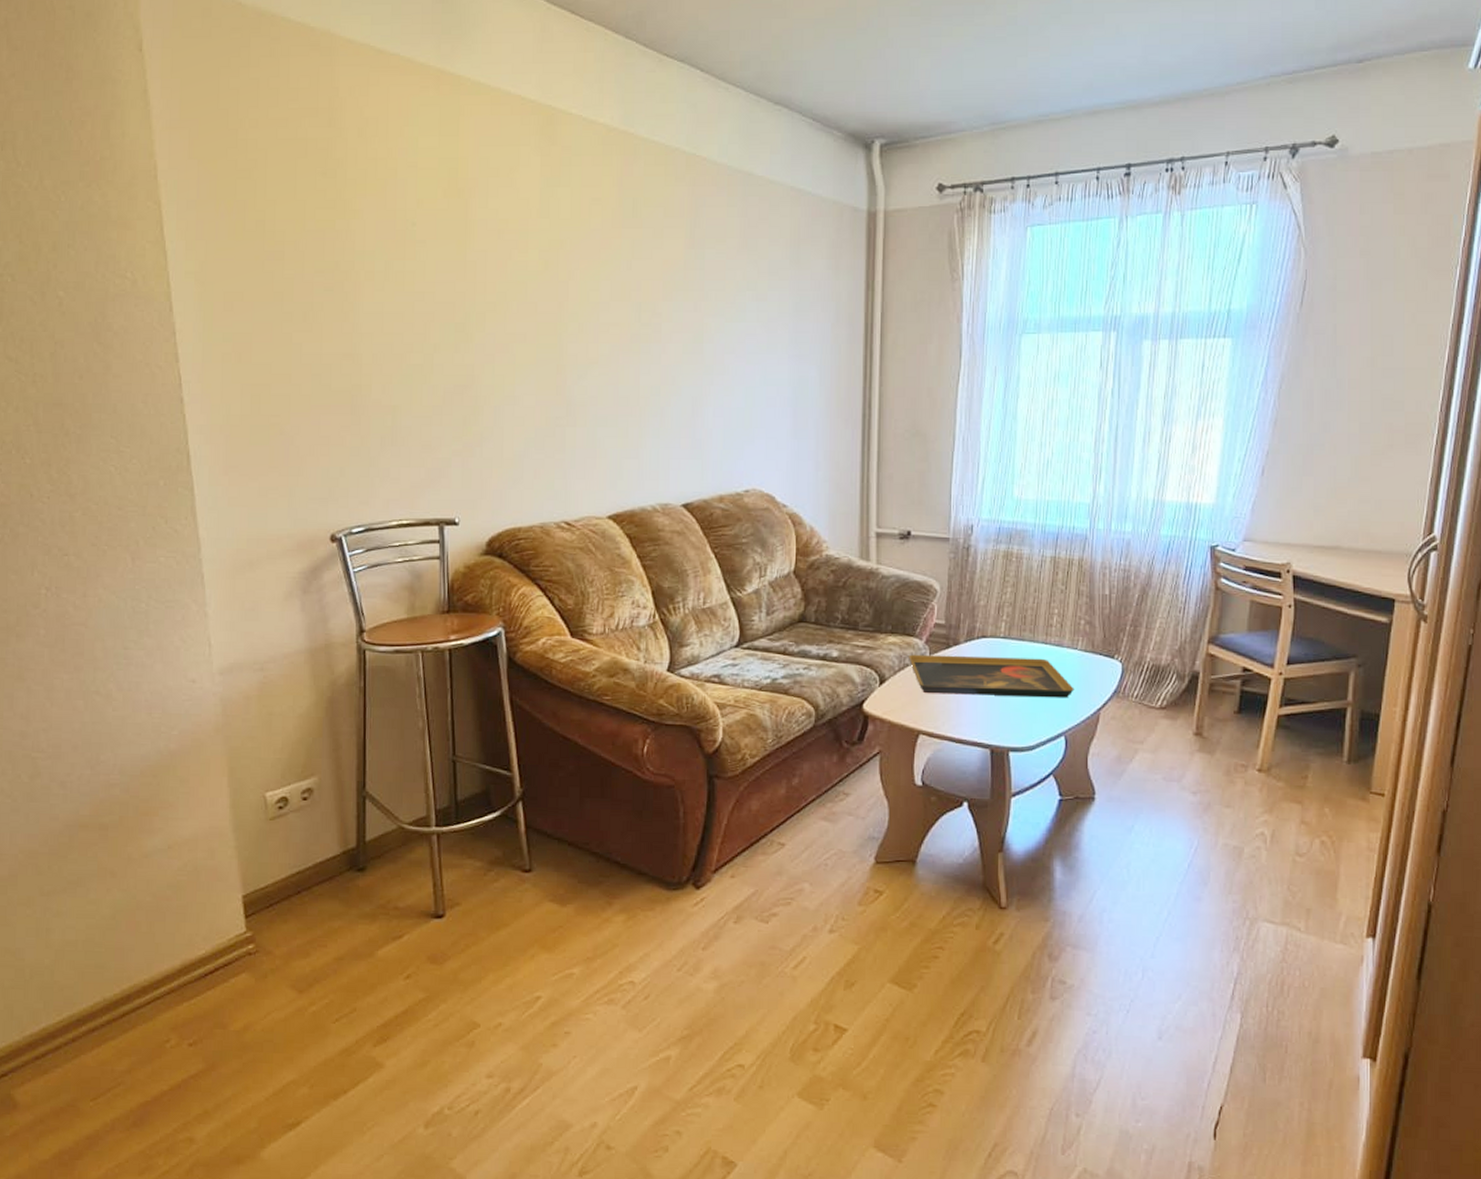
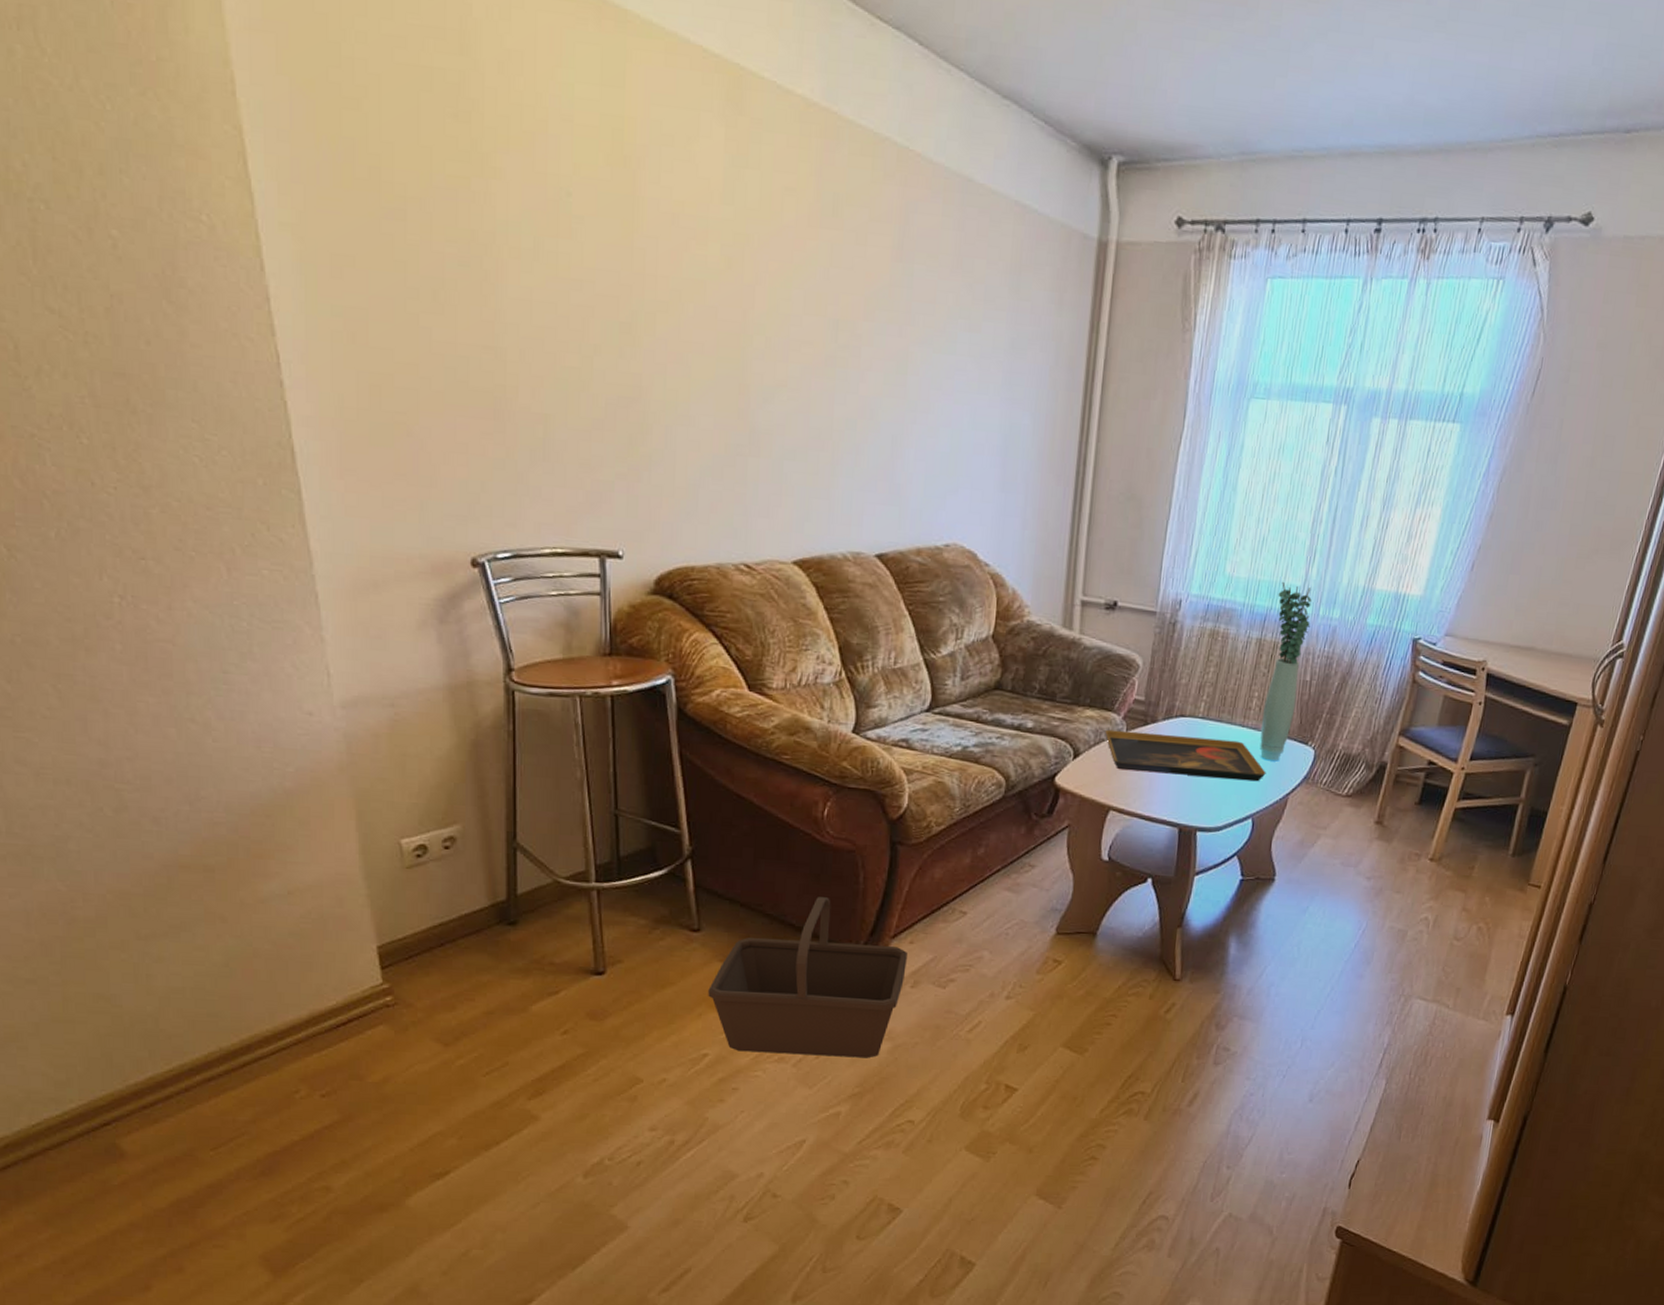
basket: none [540,833,729,999] -> present [708,897,907,1058]
vase: none [1064,500,1103,677] -> present [1259,581,1312,762]

